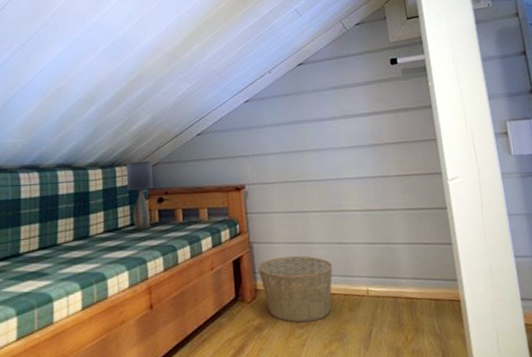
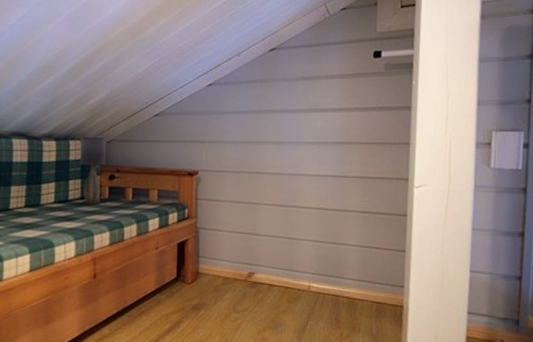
basket: present [258,256,333,323] -> none [202,245,277,308]

